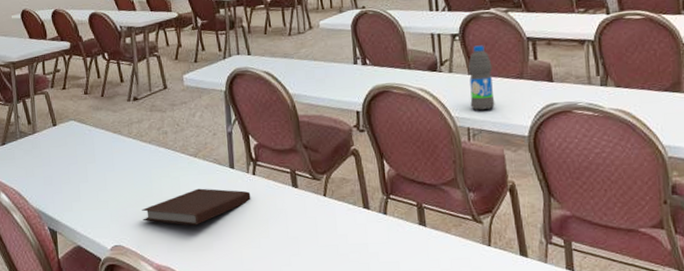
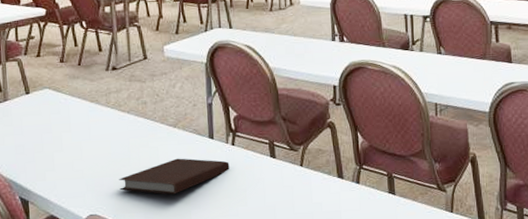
water bottle: present [467,45,495,110] -> none [437,27,460,87]

